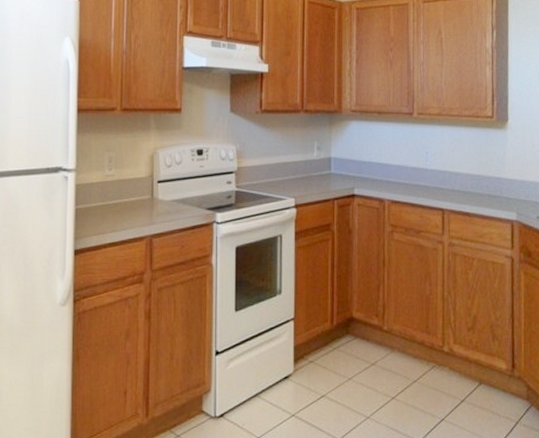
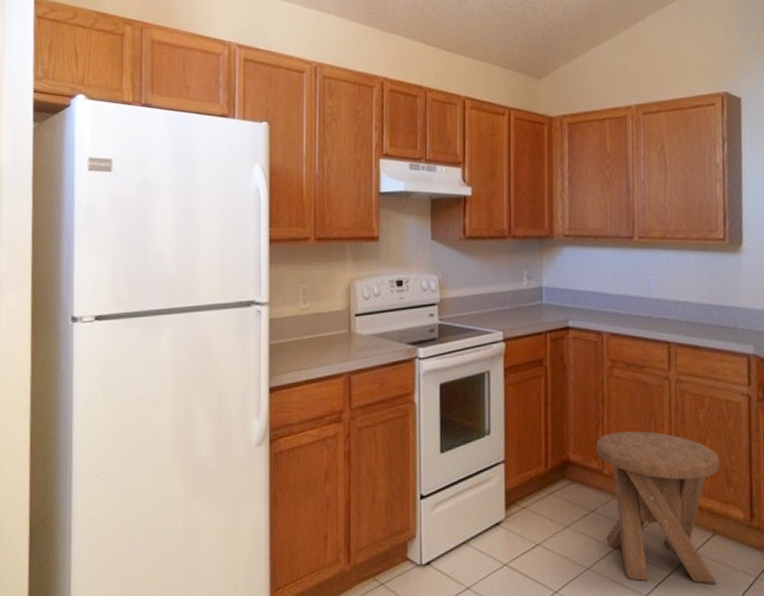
music stool: none [377,290,487,429] -> present [596,431,720,583]

